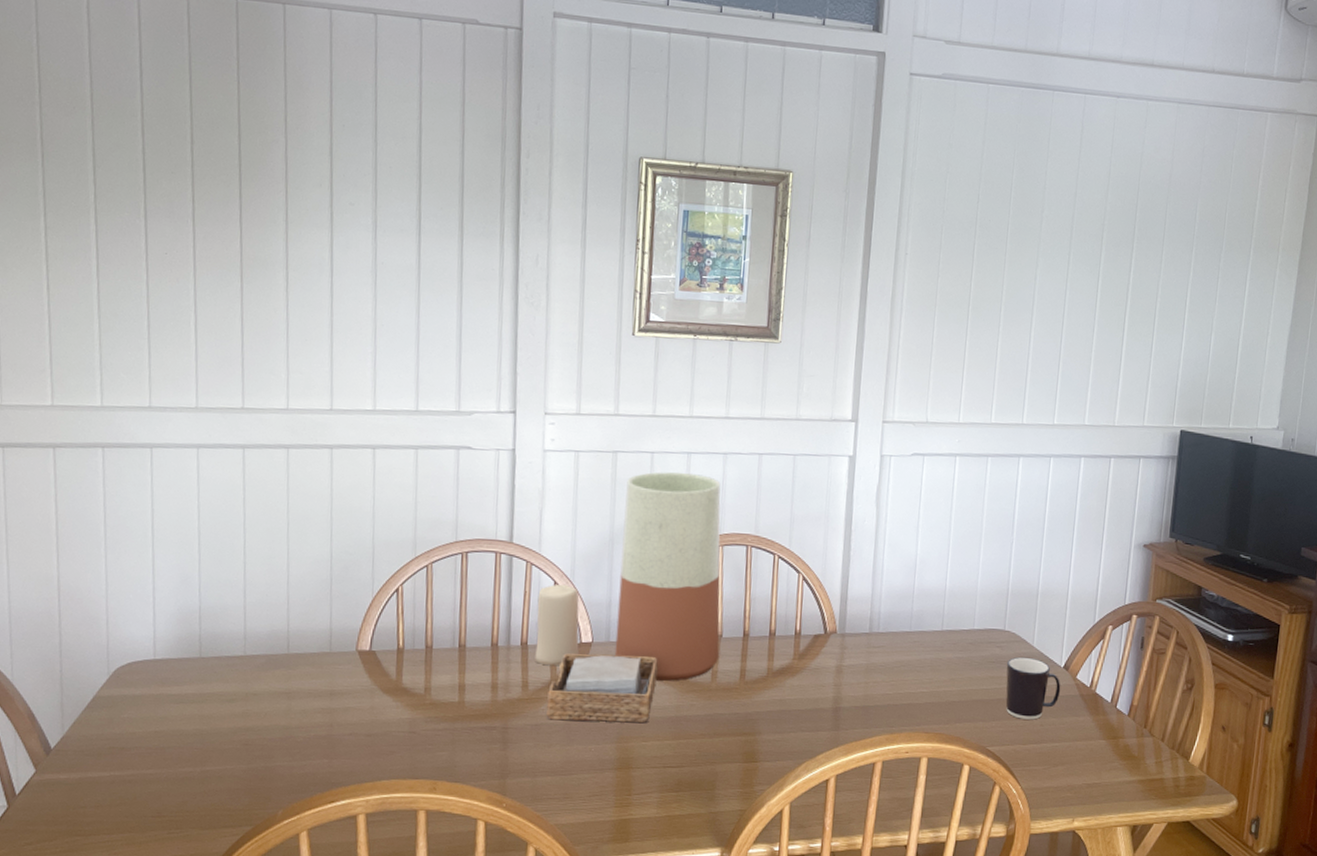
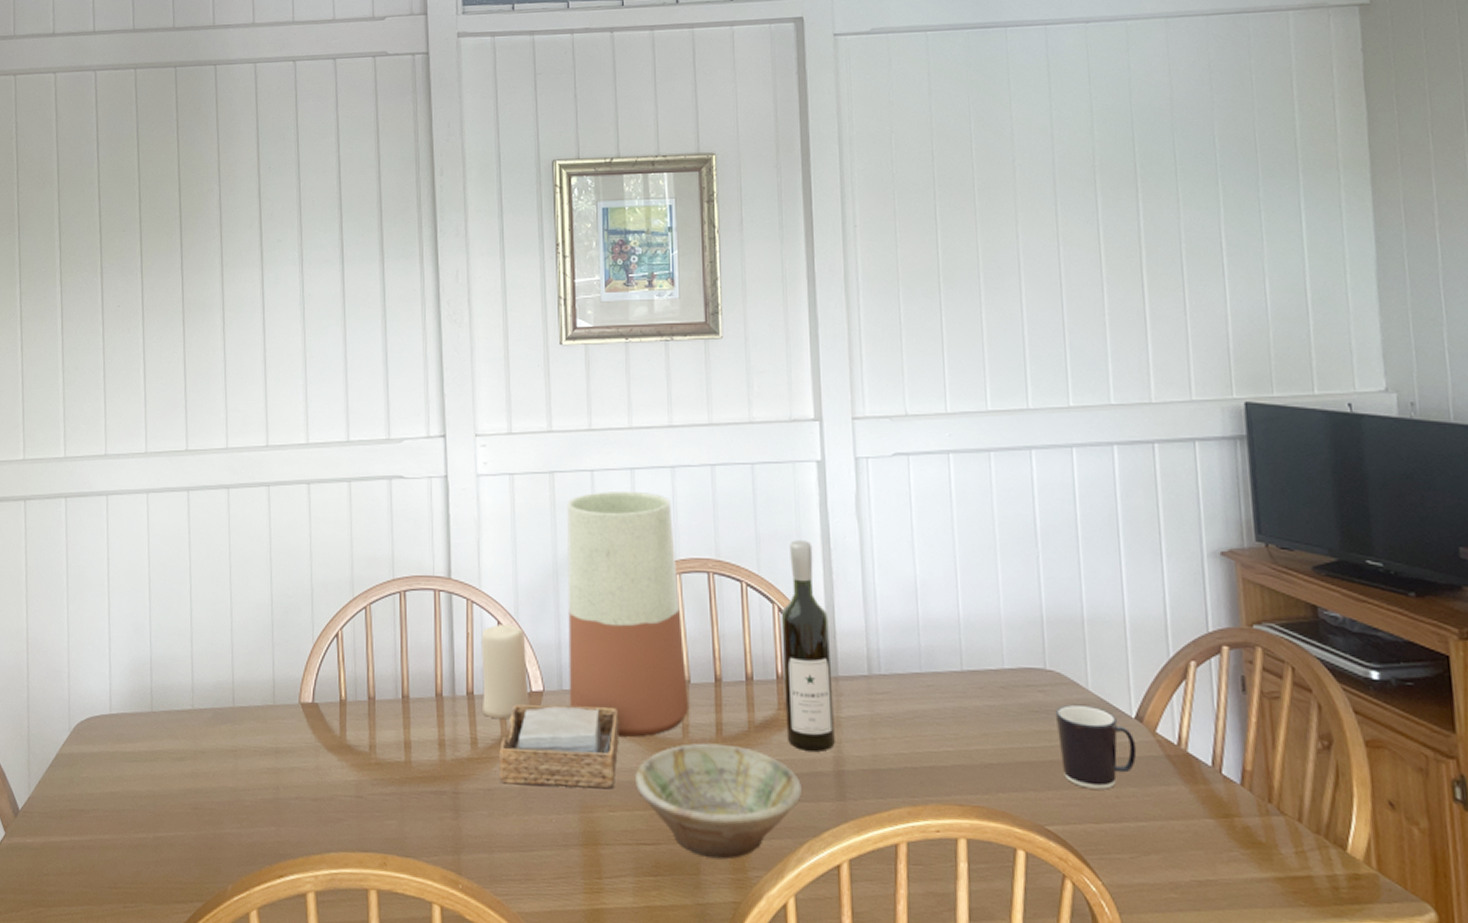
bowl: none [667,686,806,778] -> present [636,743,803,860]
bottle: none [797,521,843,693] -> present [781,540,835,752]

